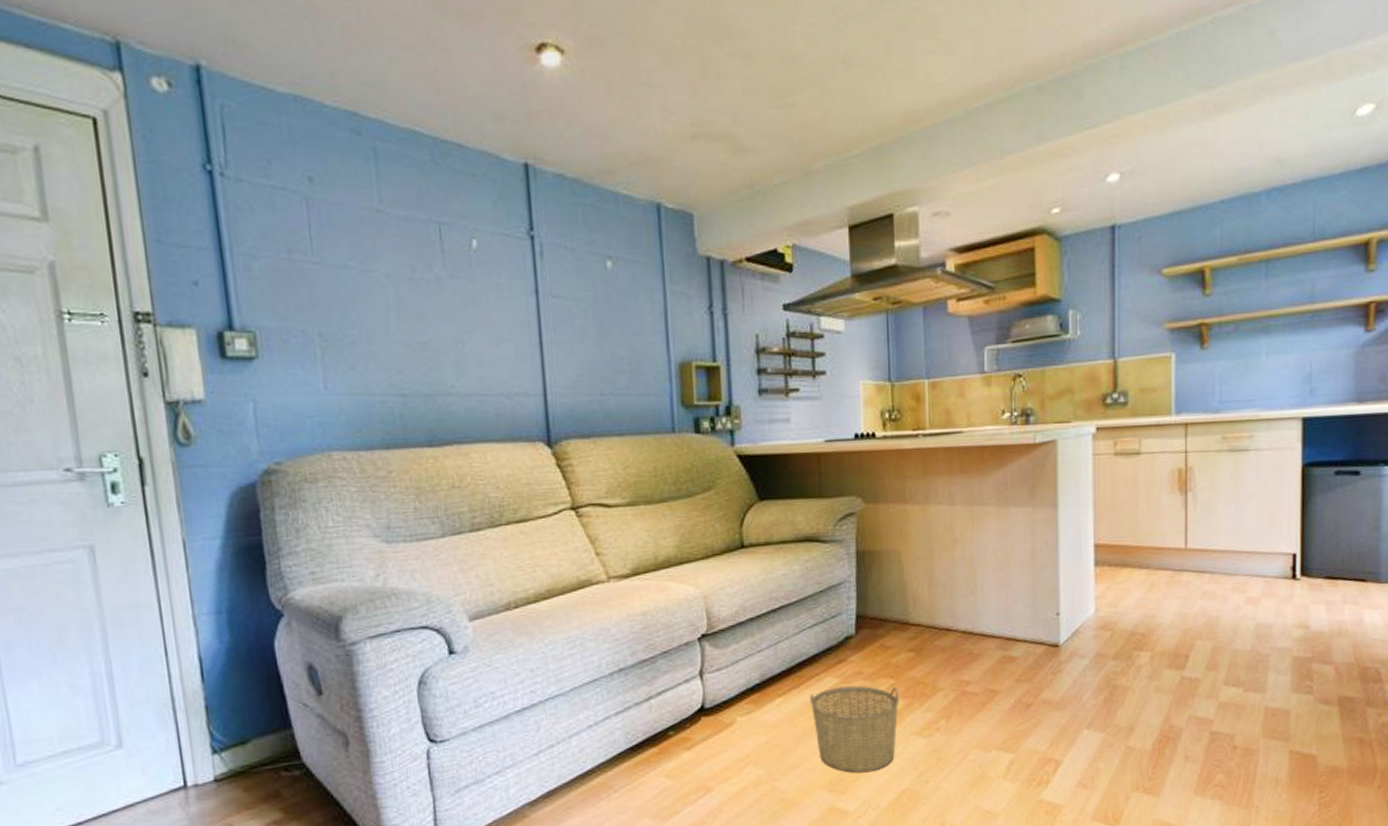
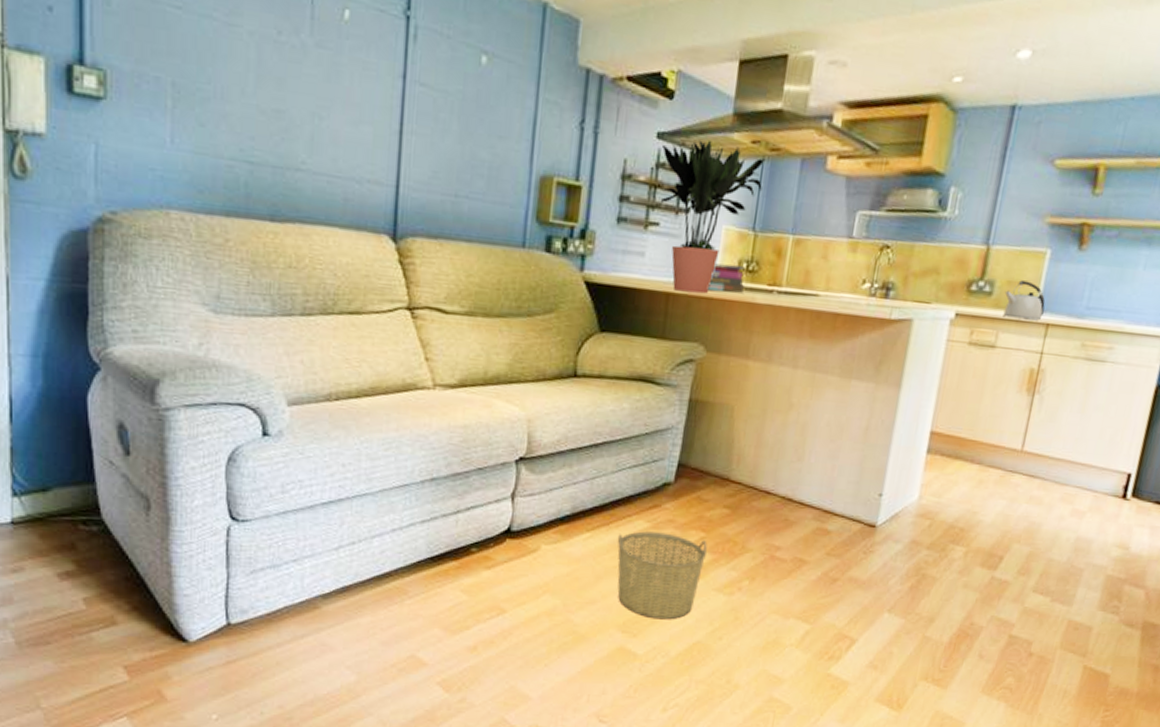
potted plant: none [790,303,891,450] -> present [660,140,766,294]
books: none [856,416,890,444] -> present [708,263,745,293]
kettle: none [1139,386,1180,424] -> present [1003,280,1045,322]

